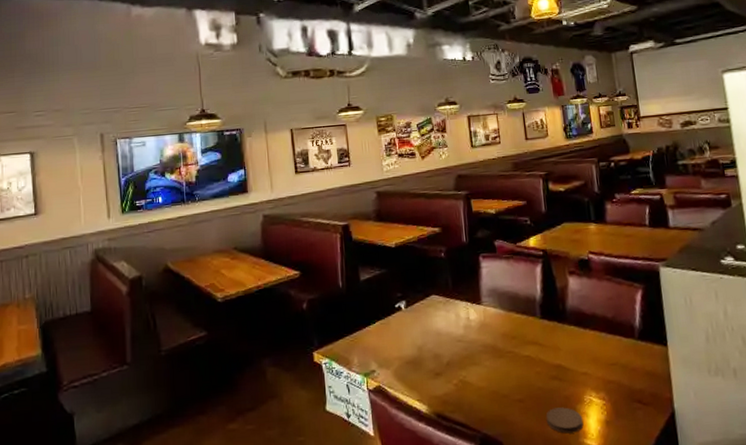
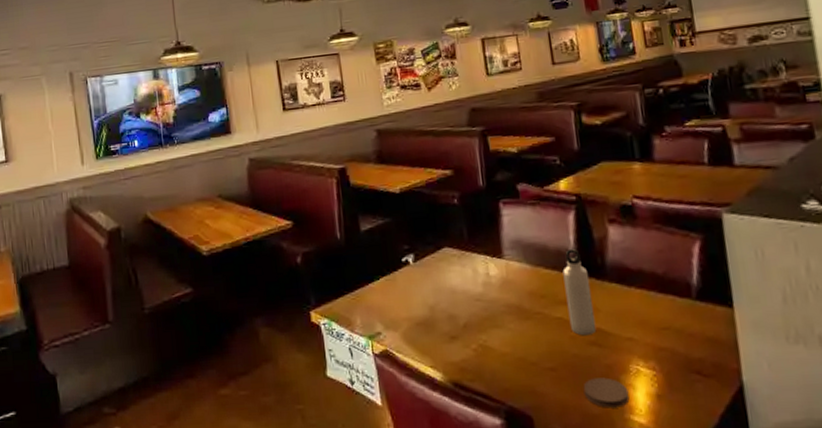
water bottle: none [530,297,558,372] -> present [562,249,597,336]

